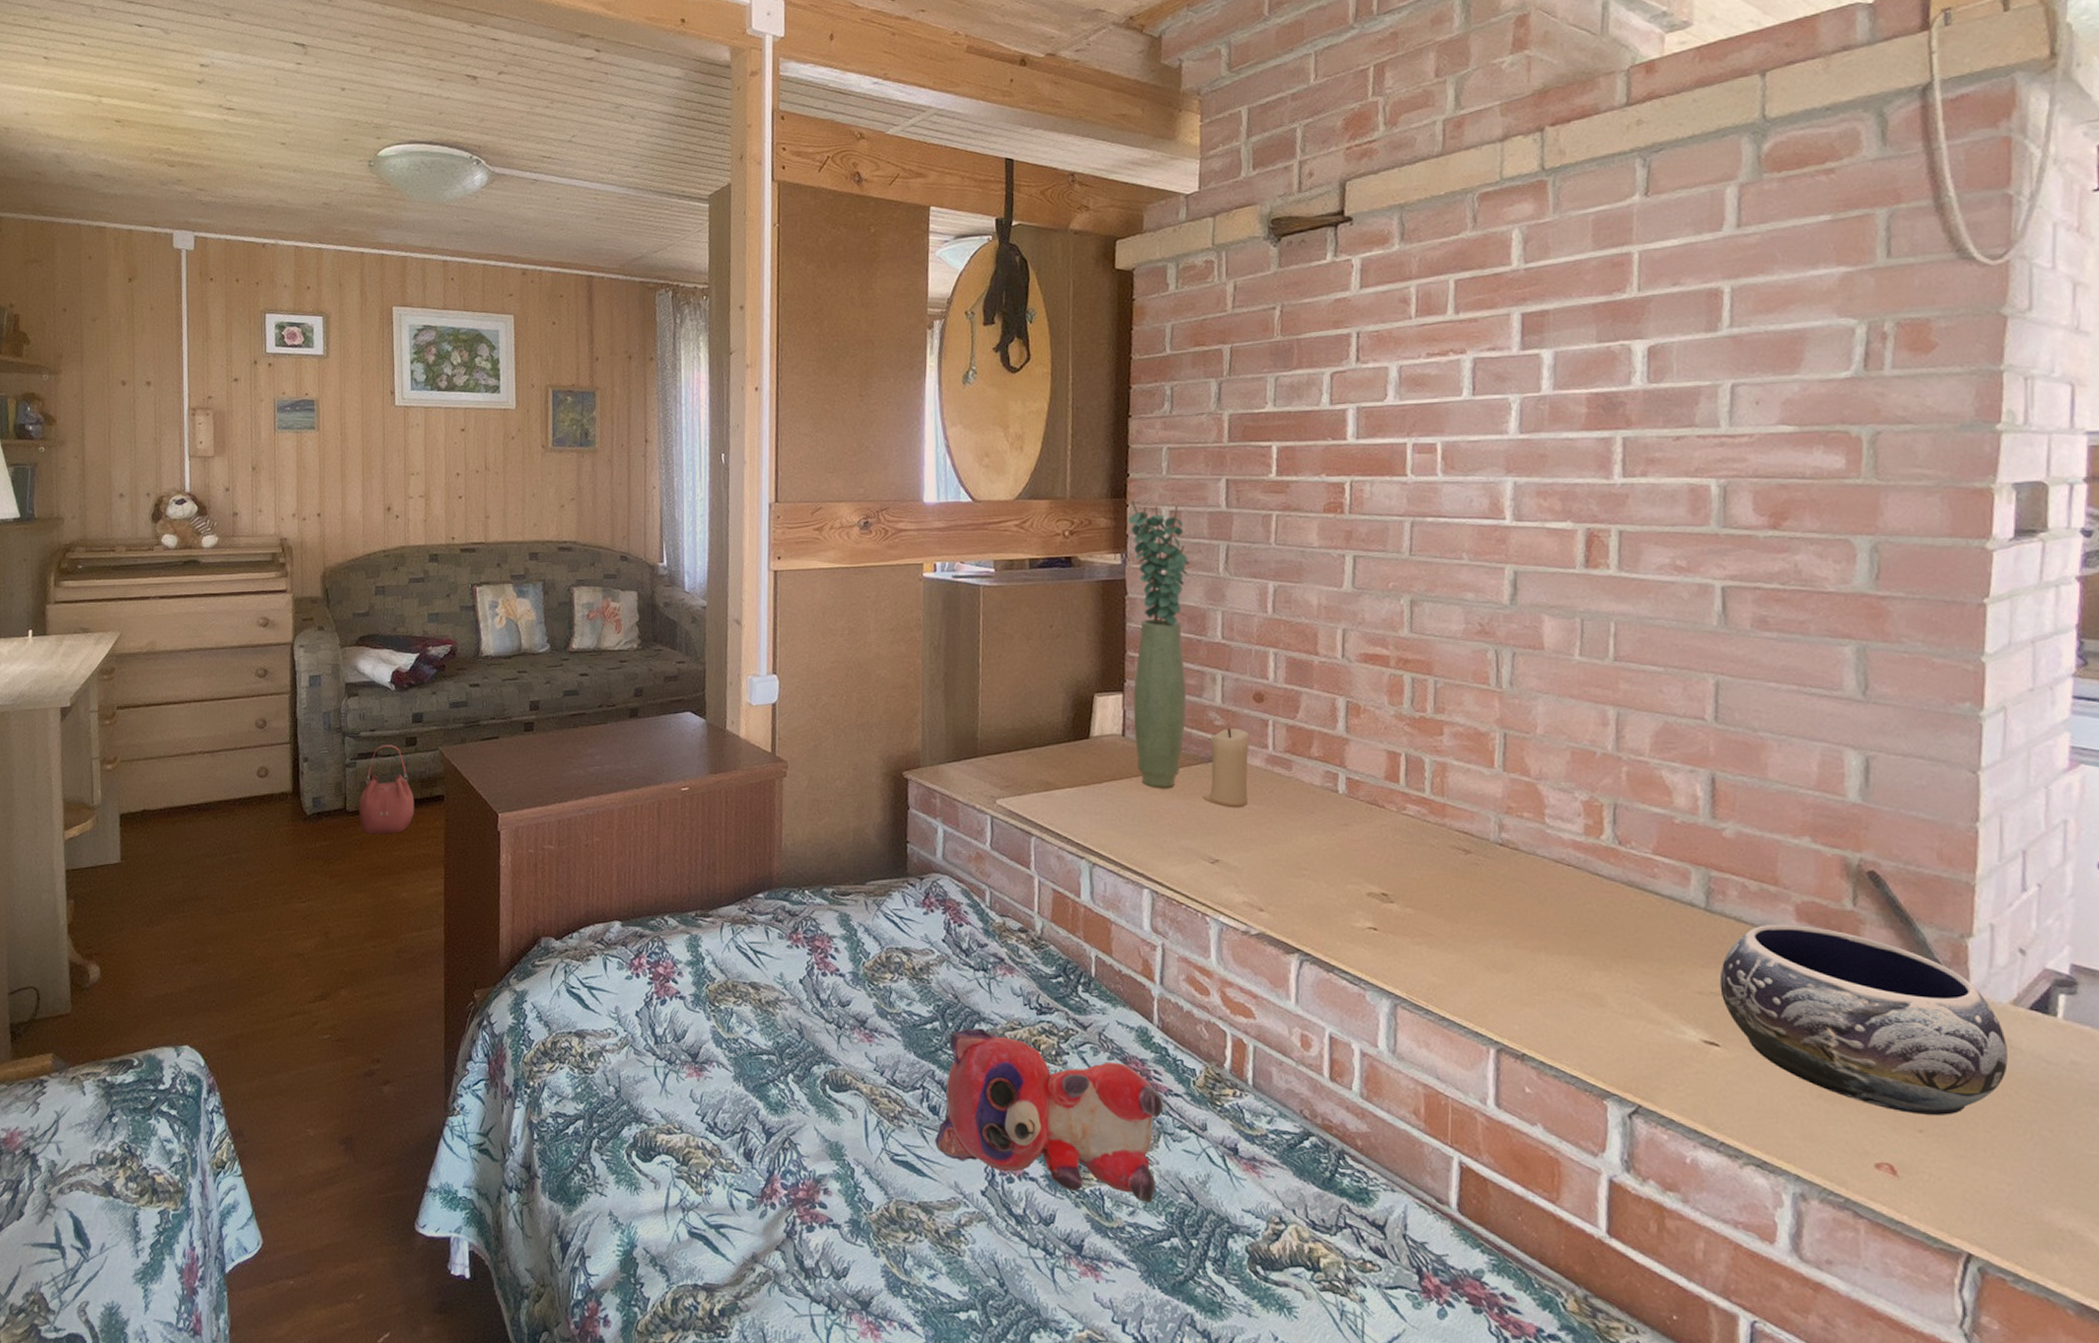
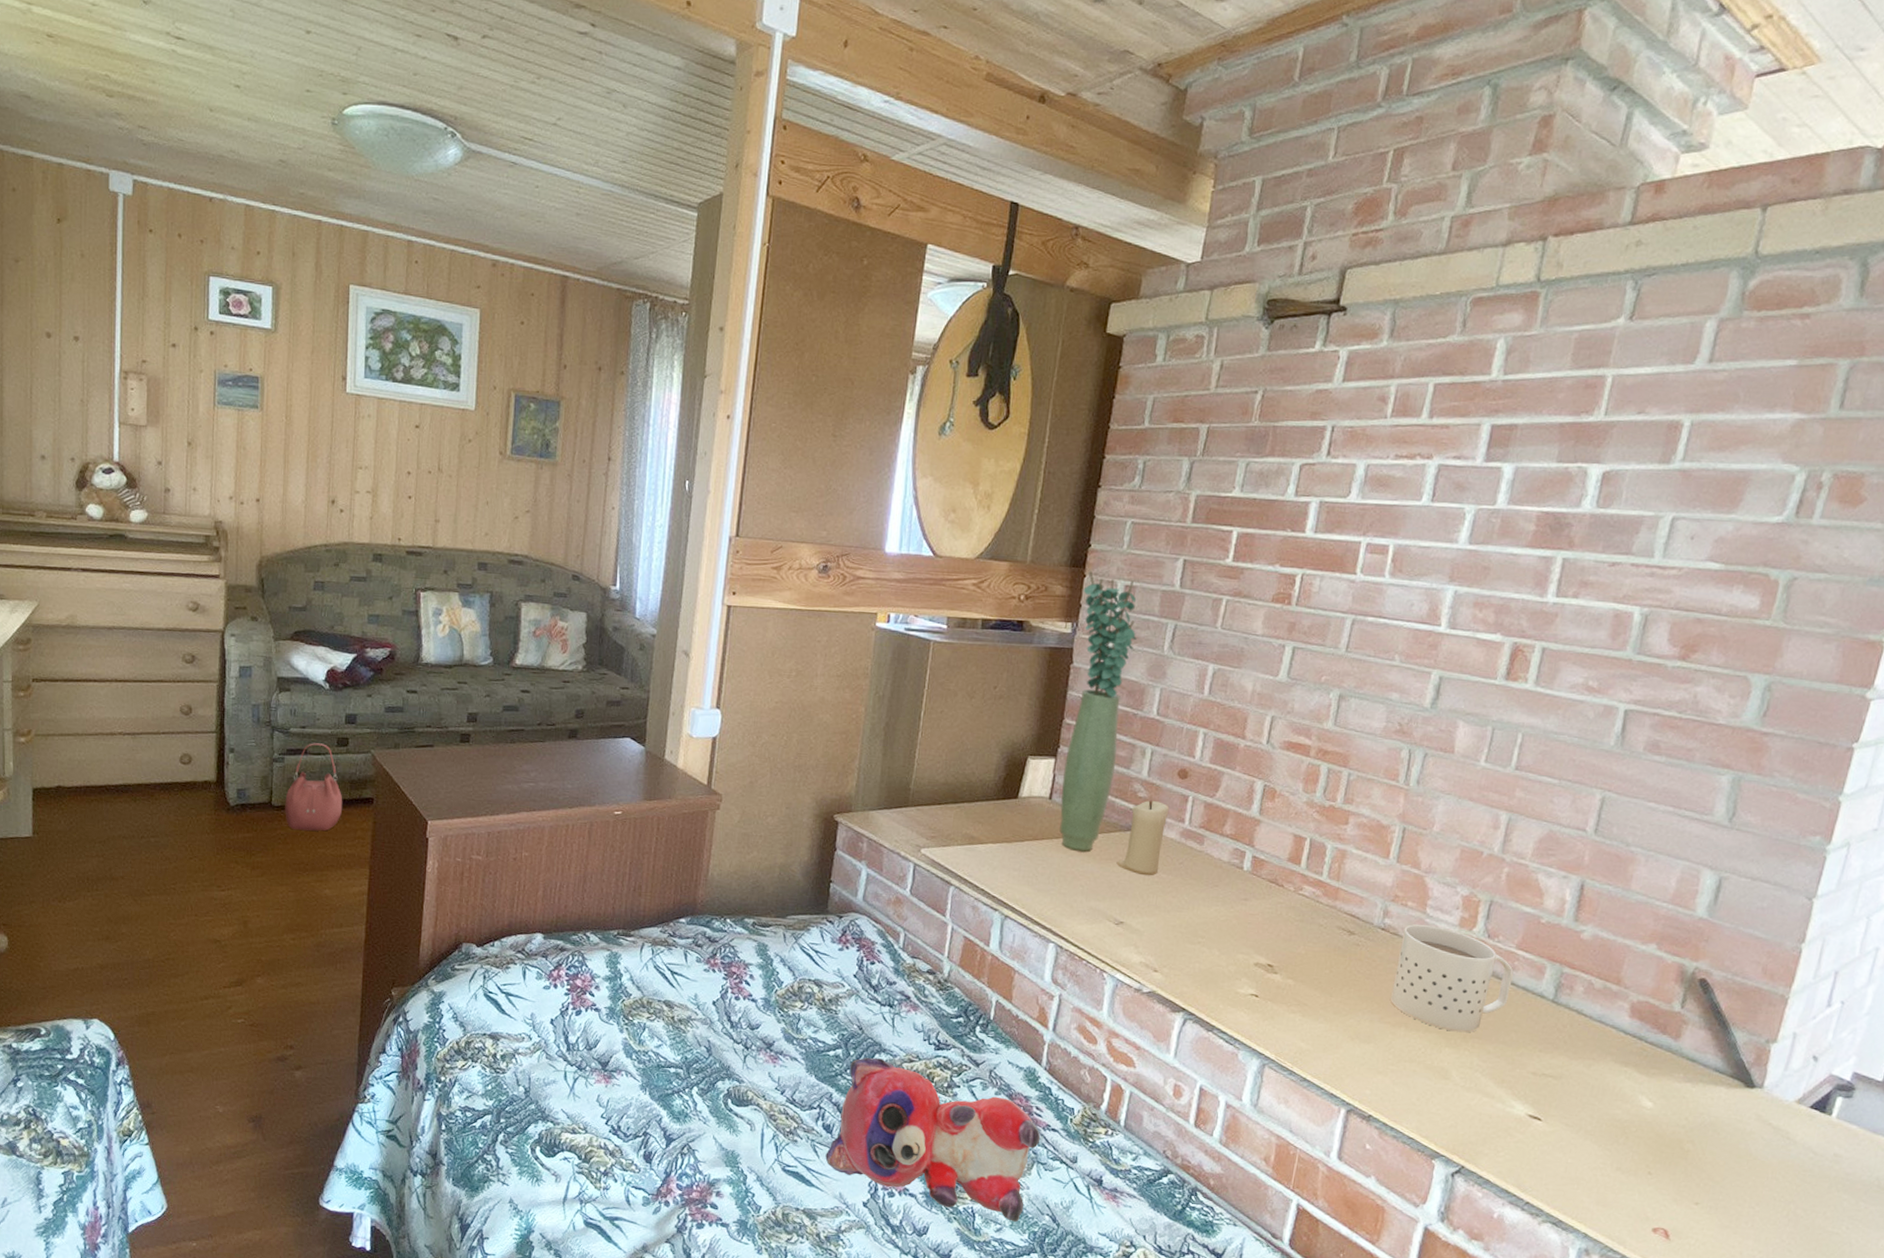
mug: none [1522,835,1656,953] -> present [1390,924,1514,1033]
decorative bowl: present [1719,924,2008,1115] -> none [1551,1018,1785,1192]

